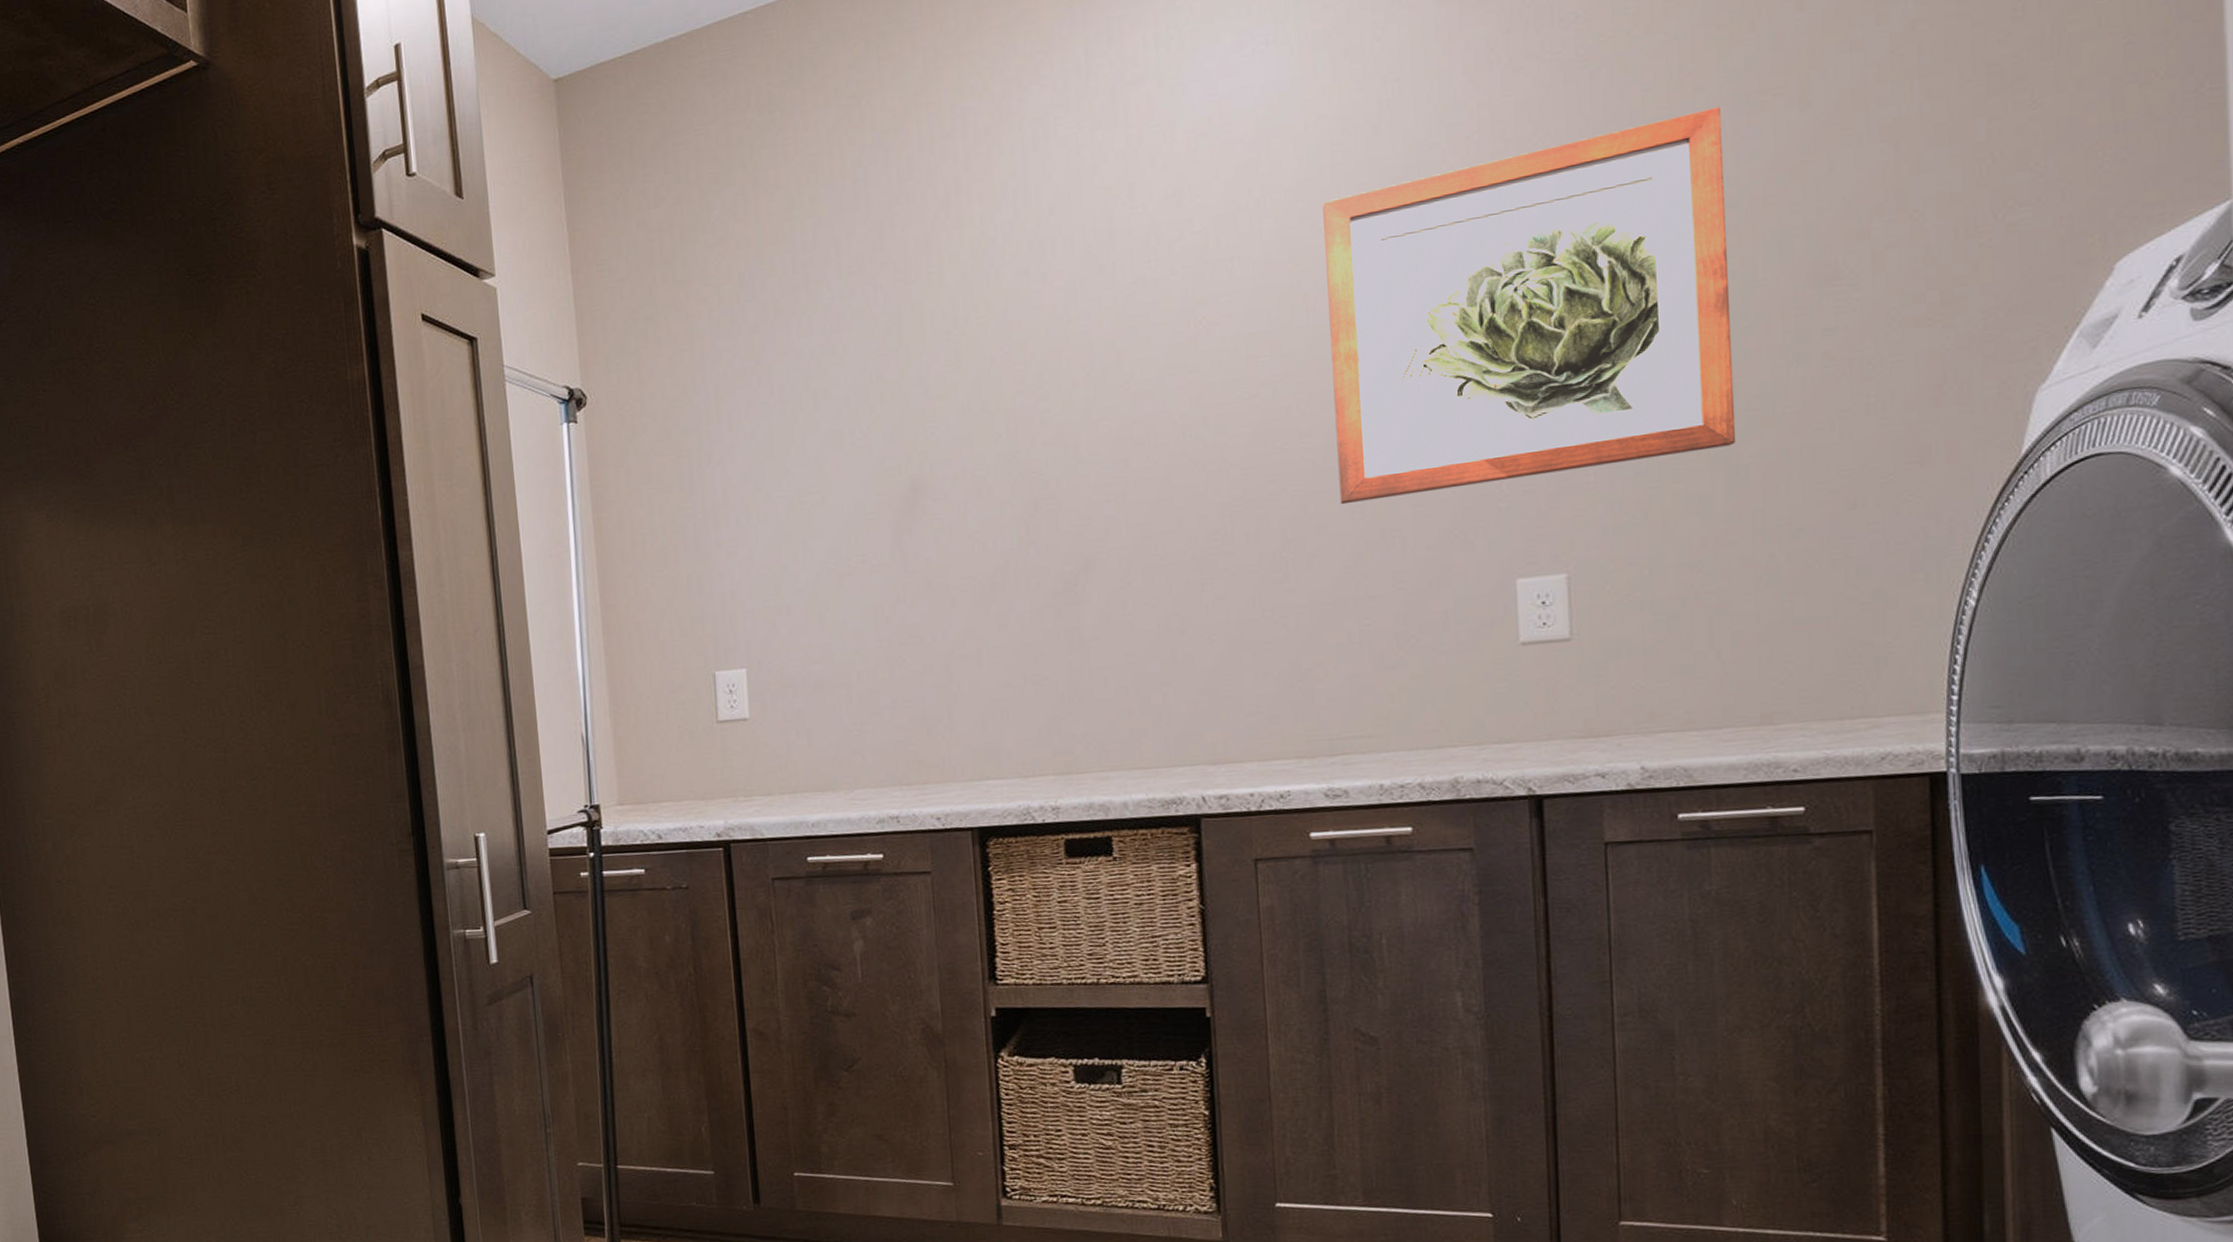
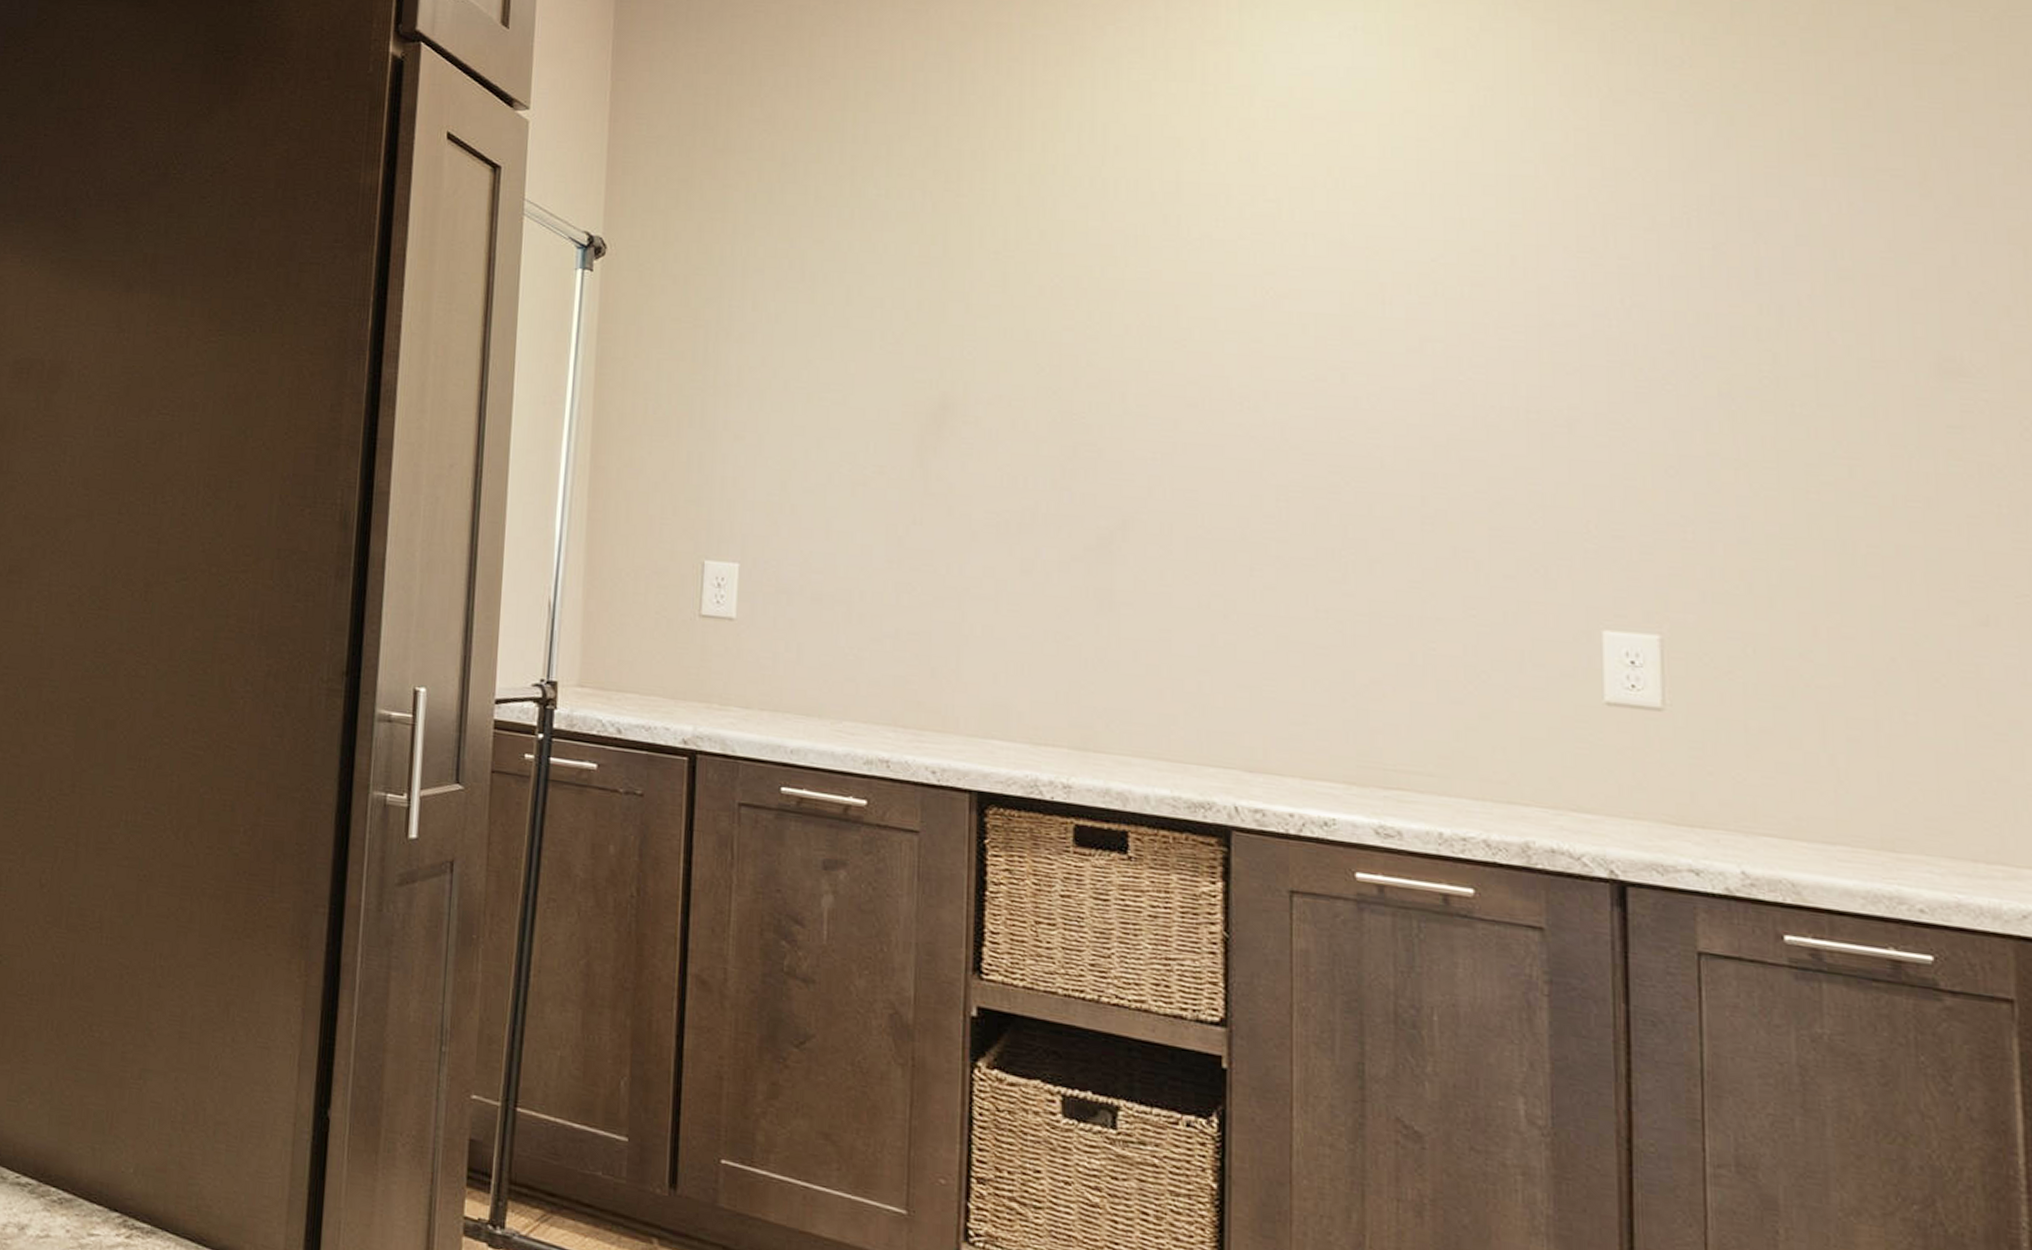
wall art: present [1323,106,1737,505] -> none [1405,176,1852,531]

